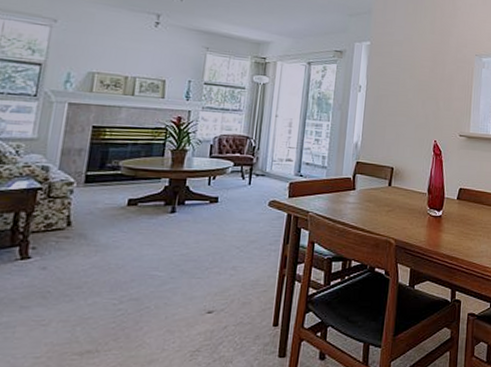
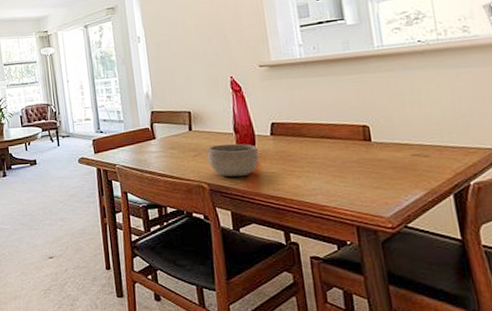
bowl: none [399,202,444,236] -> present [207,143,259,177]

